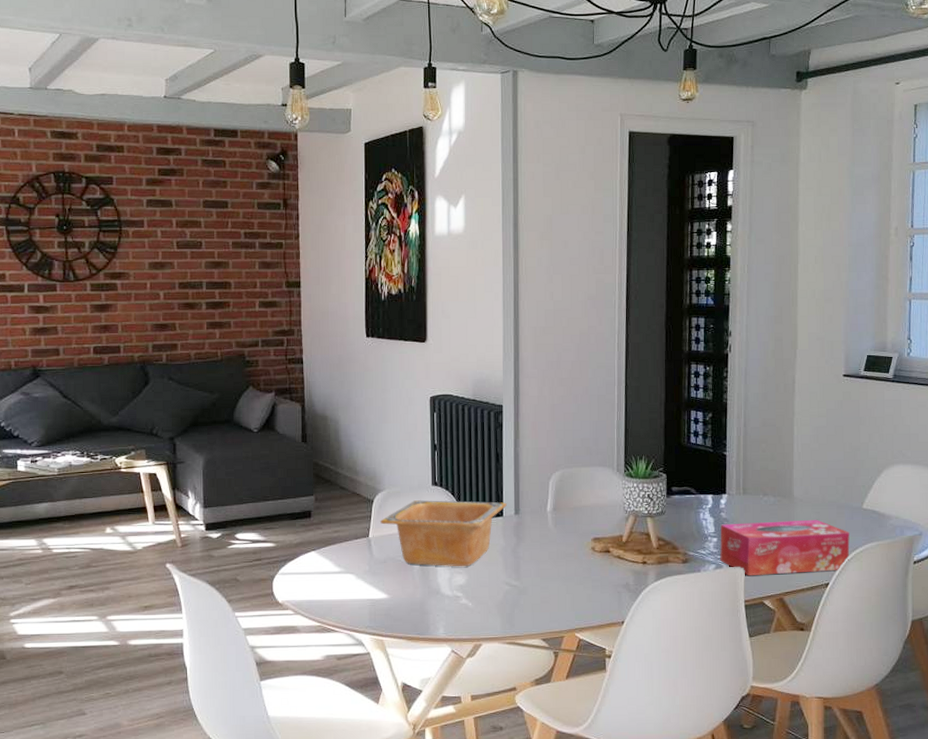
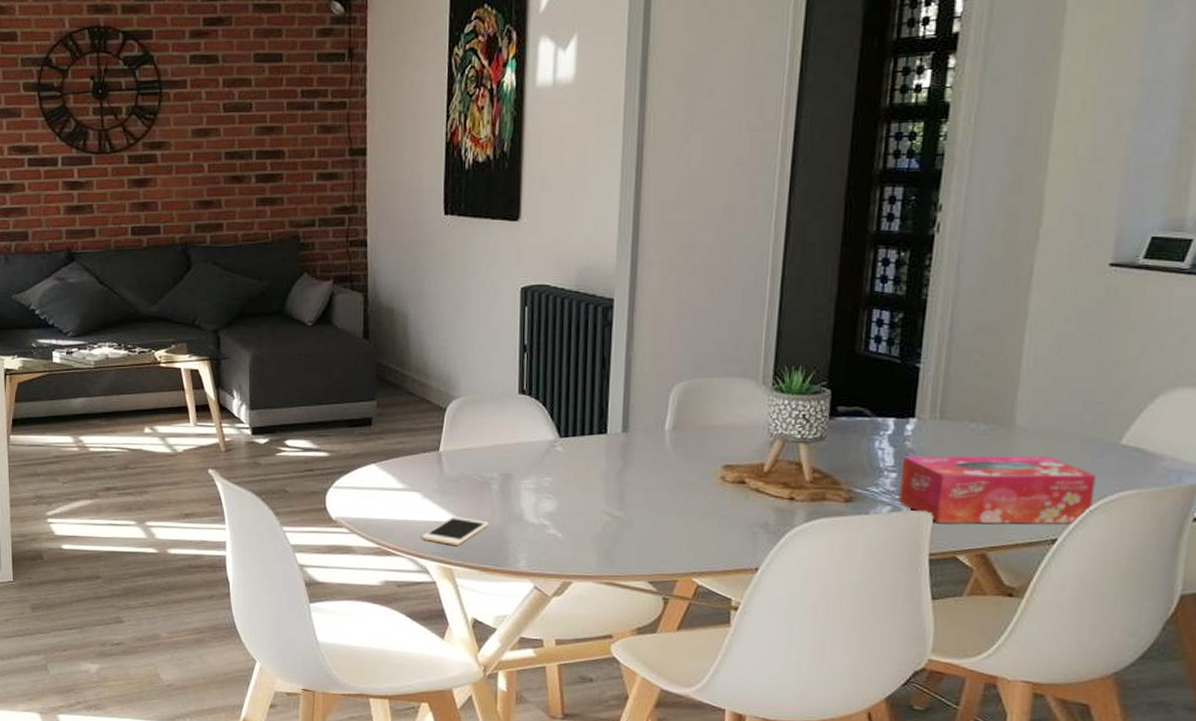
cell phone: none [356,594,413,619] -> present [421,516,489,545]
serving bowl: present [380,500,507,567] -> none [453,410,612,491]

